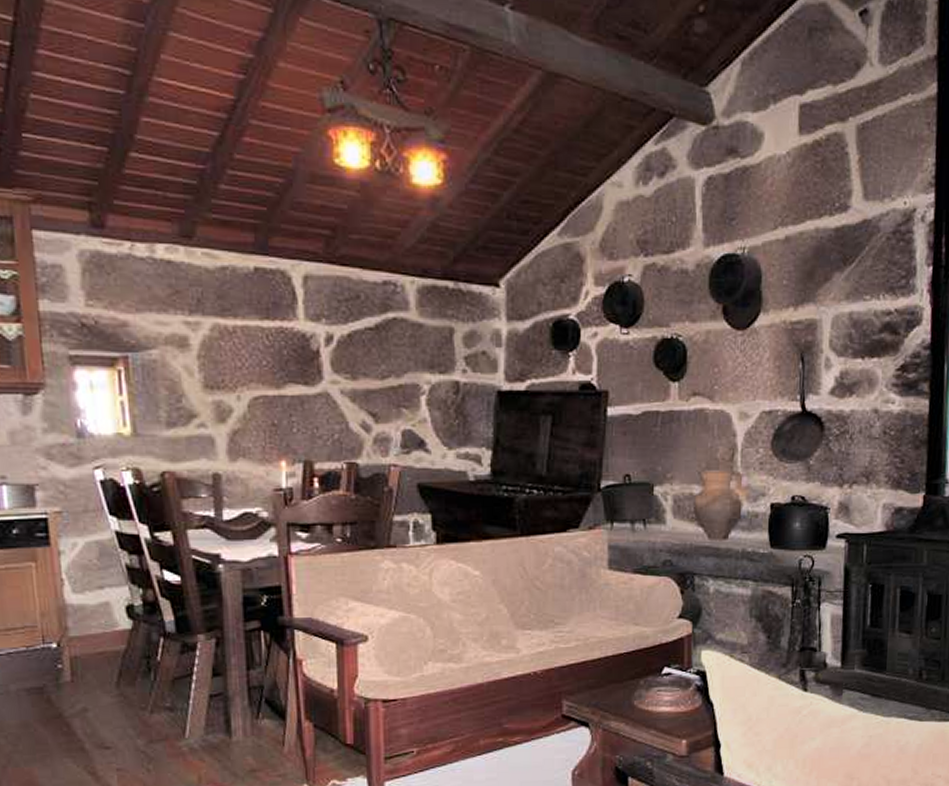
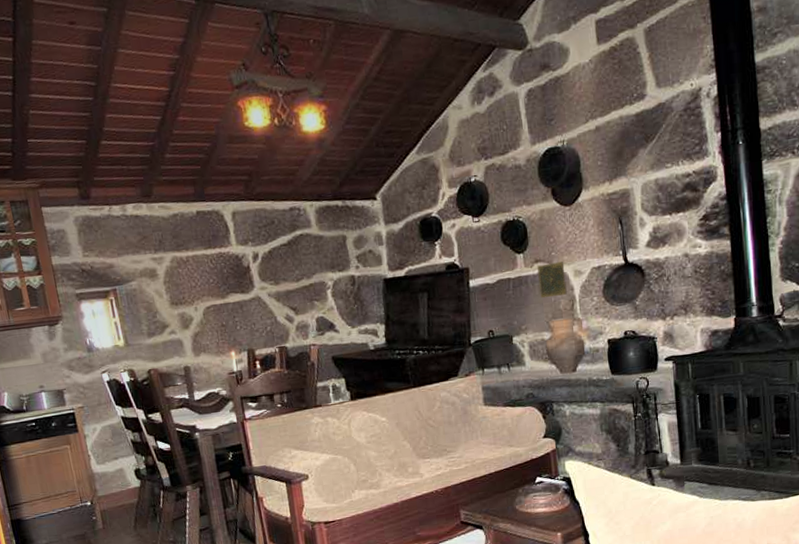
decorative tile: none [694,399,728,441] -> present [537,262,567,298]

